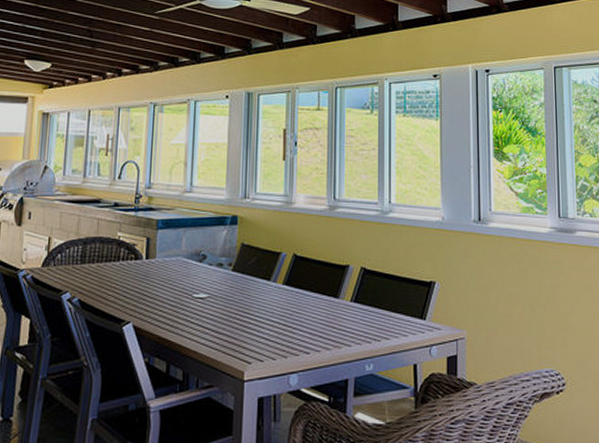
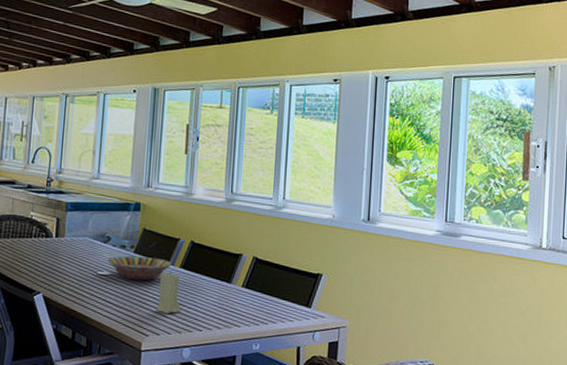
serving bowl: none [204,275,273,302] -> present [108,256,171,281]
candle: none [258,288,286,337] -> present [156,270,181,314]

